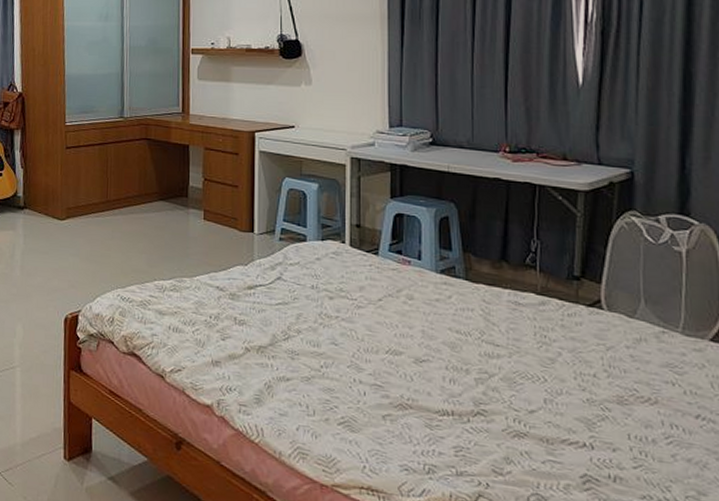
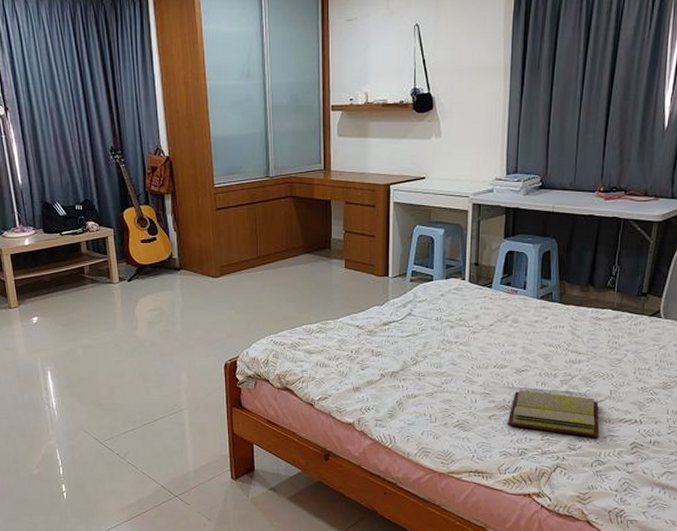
diary: none [407,385,535,463] -> present [507,390,600,438]

